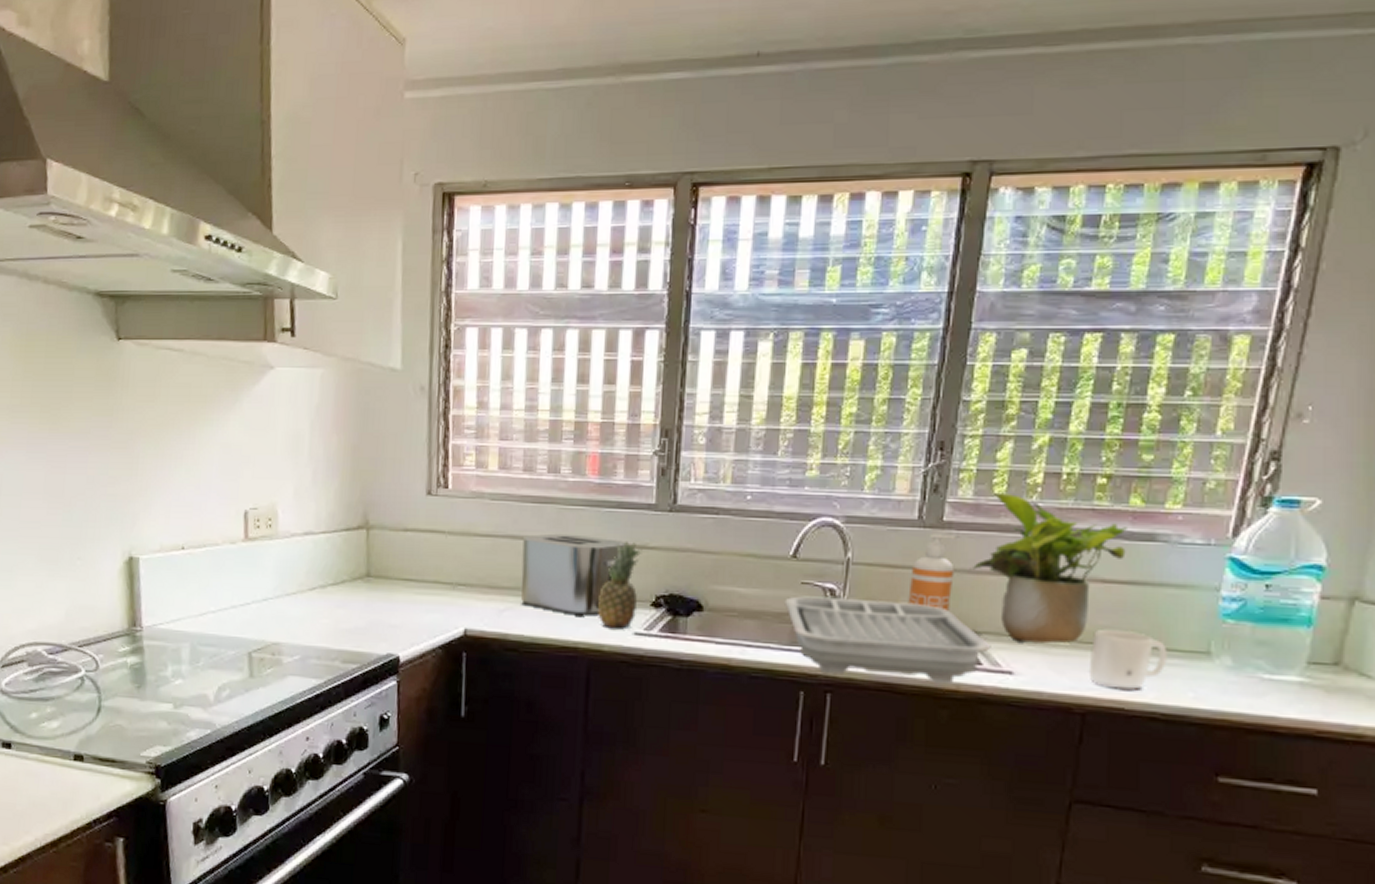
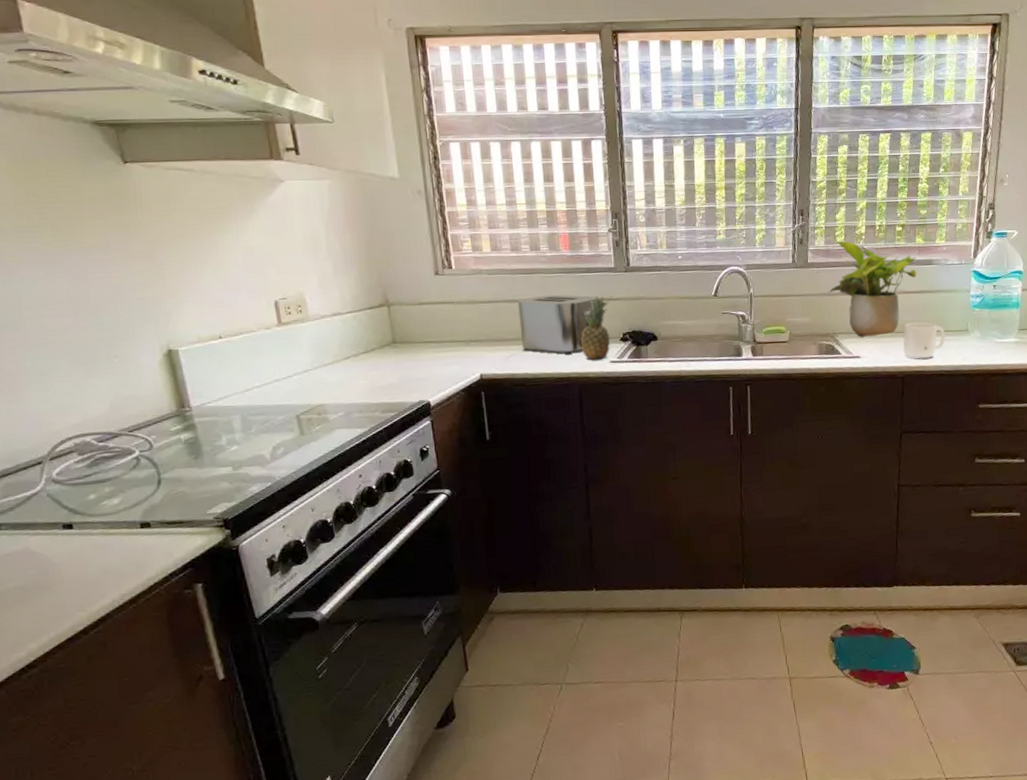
dish rack: present [784,596,991,685] -> none [712,319,846,373]
soap dispenser: present [908,534,956,611] -> none [791,271,819,322]

